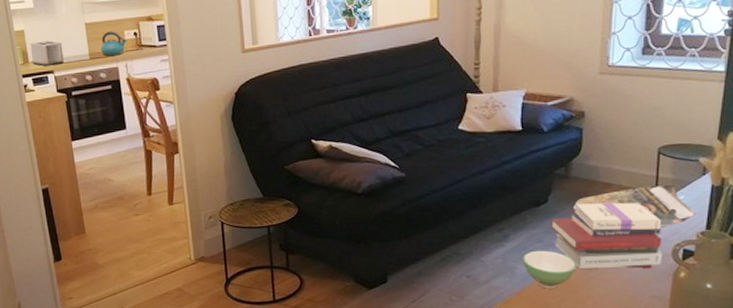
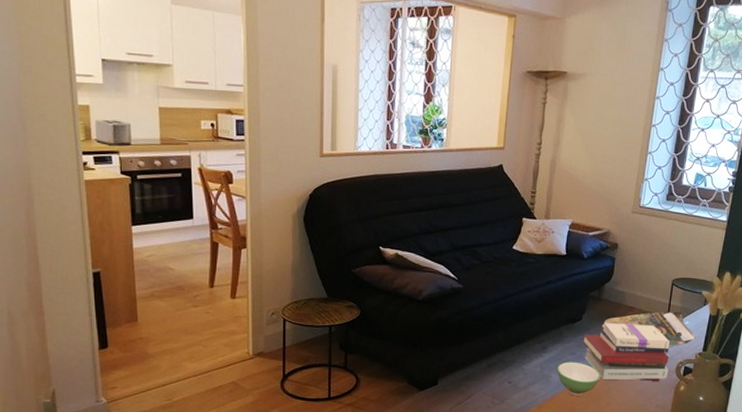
kettle: present [100,30,127,56] -> none [173,118,203,145]

